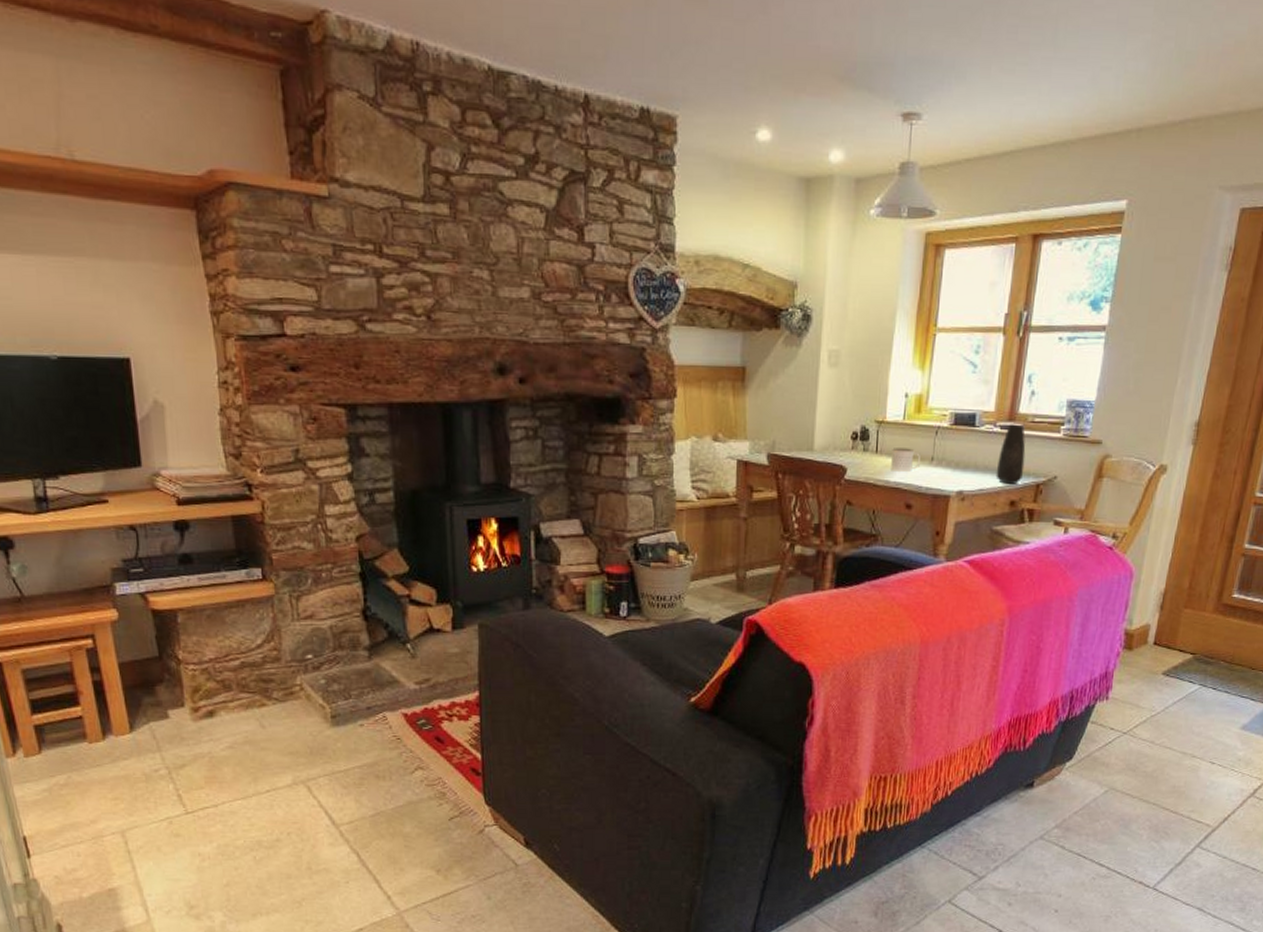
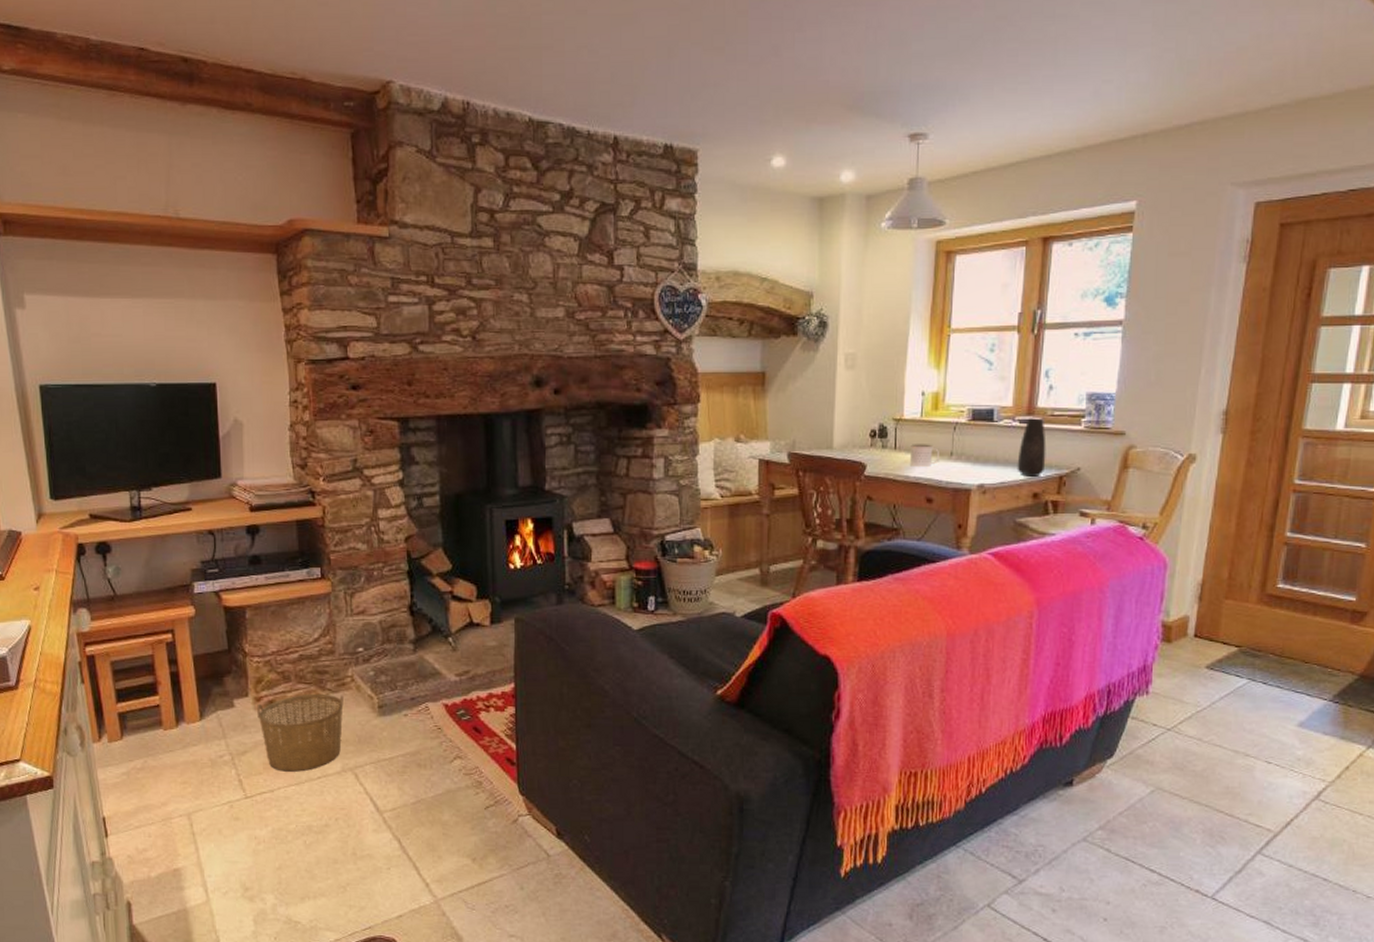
basket: none [195,703,293,785] -> present [257,693,344,772]

